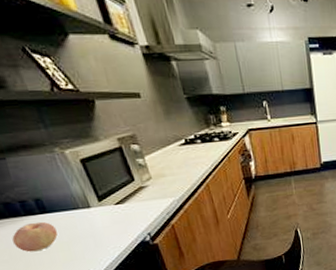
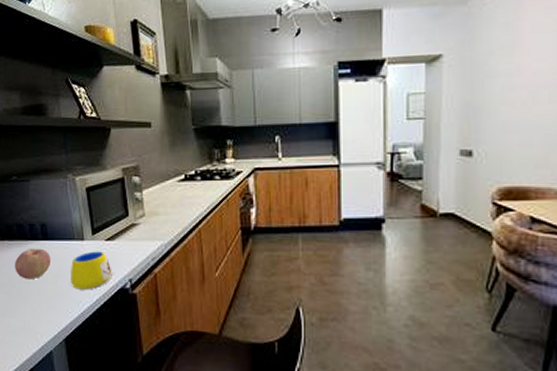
mug: none [81,214,132,251] -> present [70,251,115,290]

